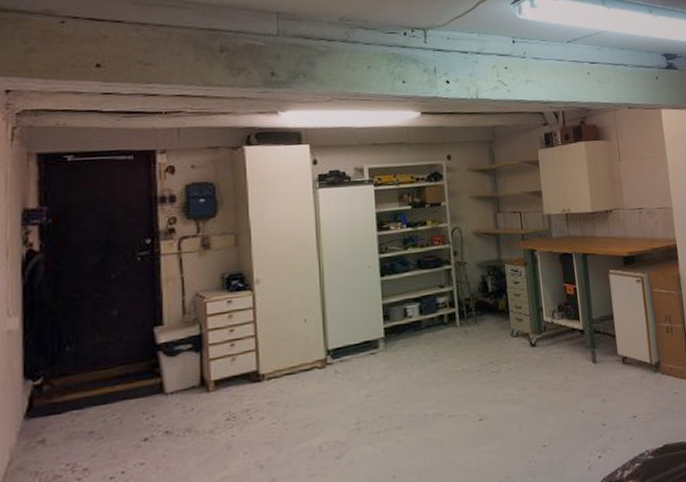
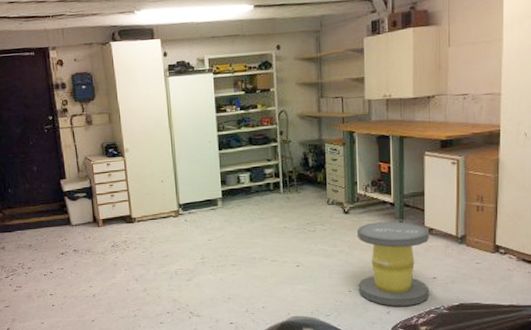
stool: none [546,351,632,460] -> present [356,221,430,306]

